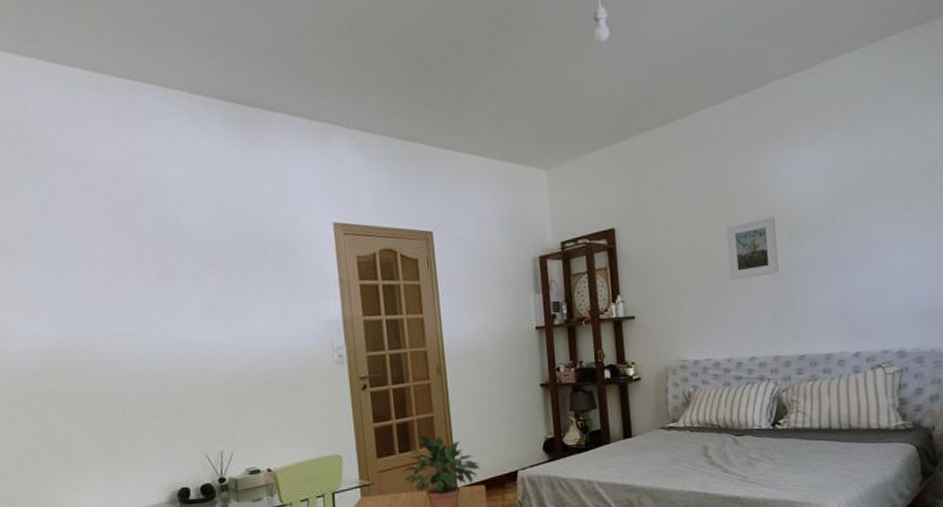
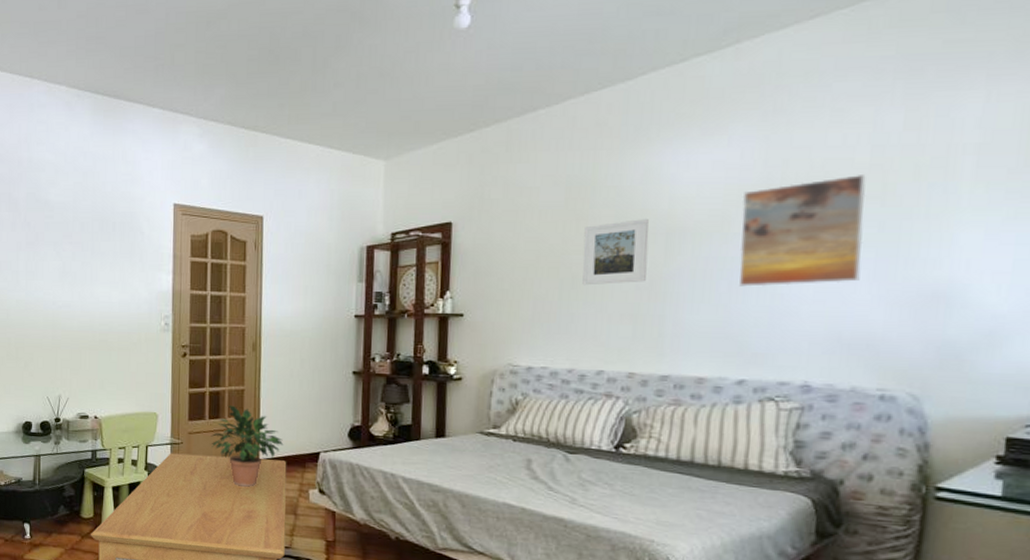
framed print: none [840,173,927,272] -> present [739,175,866,287]

